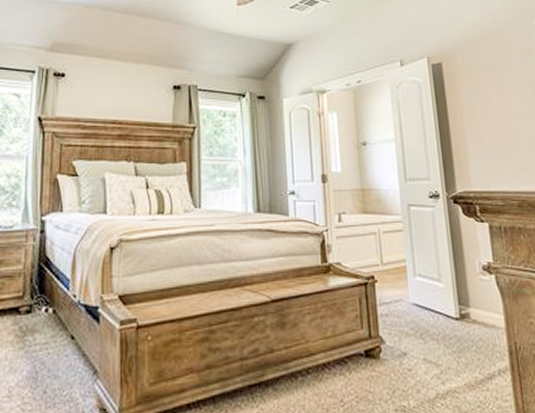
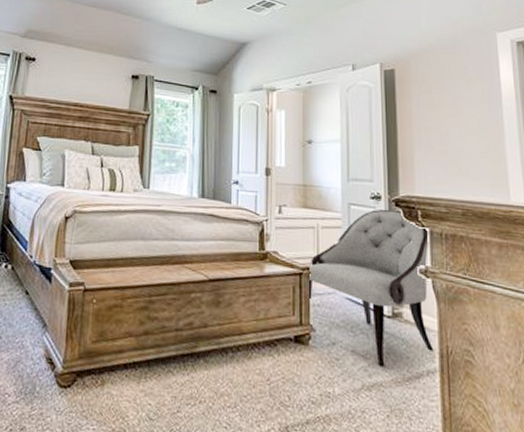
armchair: none [371,207,503,373] -> present [307,209,434,368]

